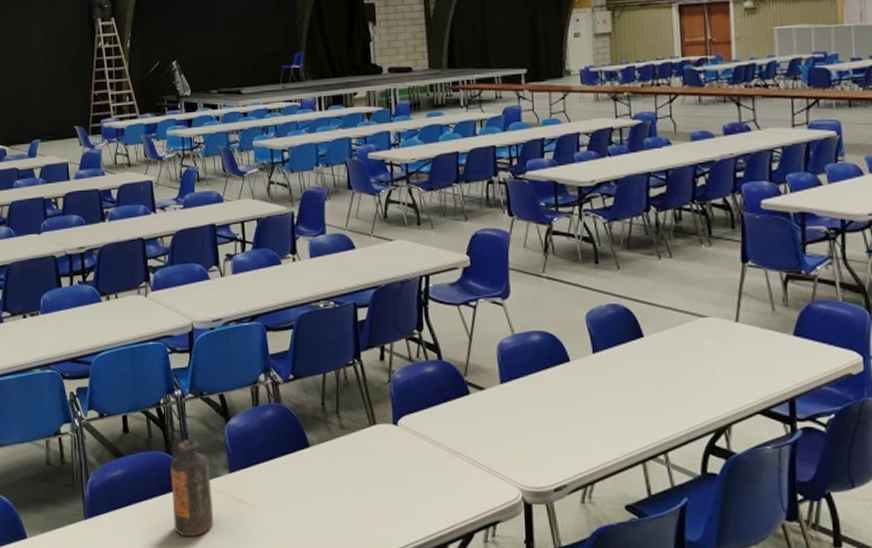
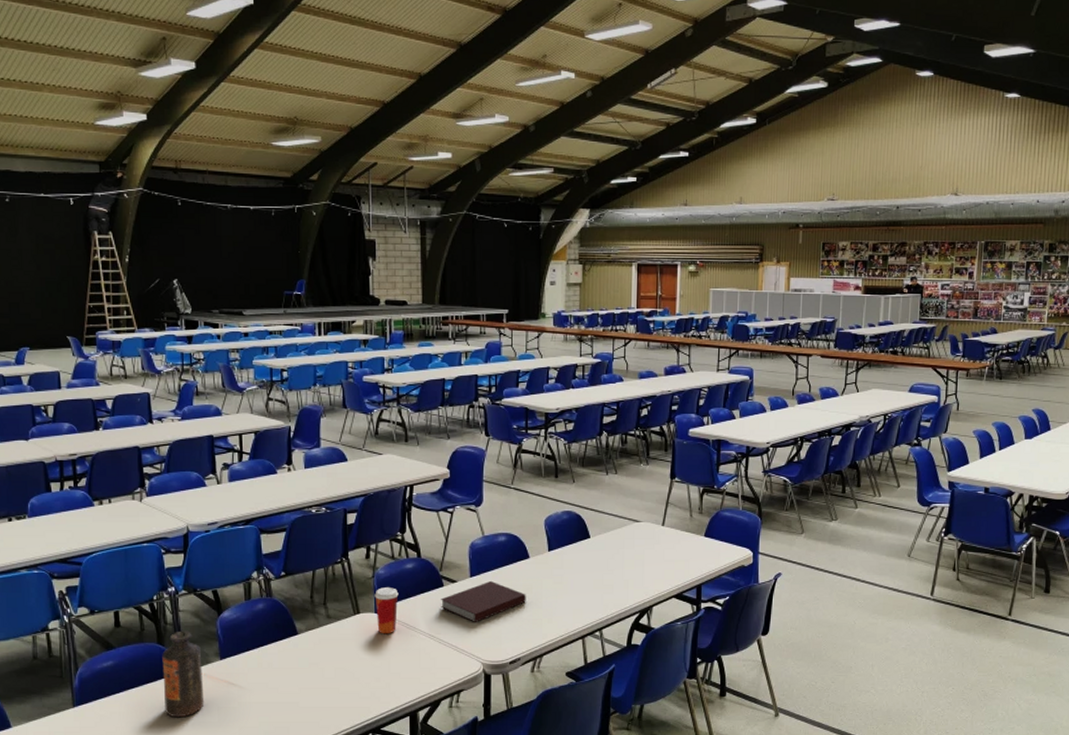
paper cup: none [391,394,419,450] -> present [374,587,399,634]
notebook: none [468,388,570,439] -> present [441,580,526,622]

